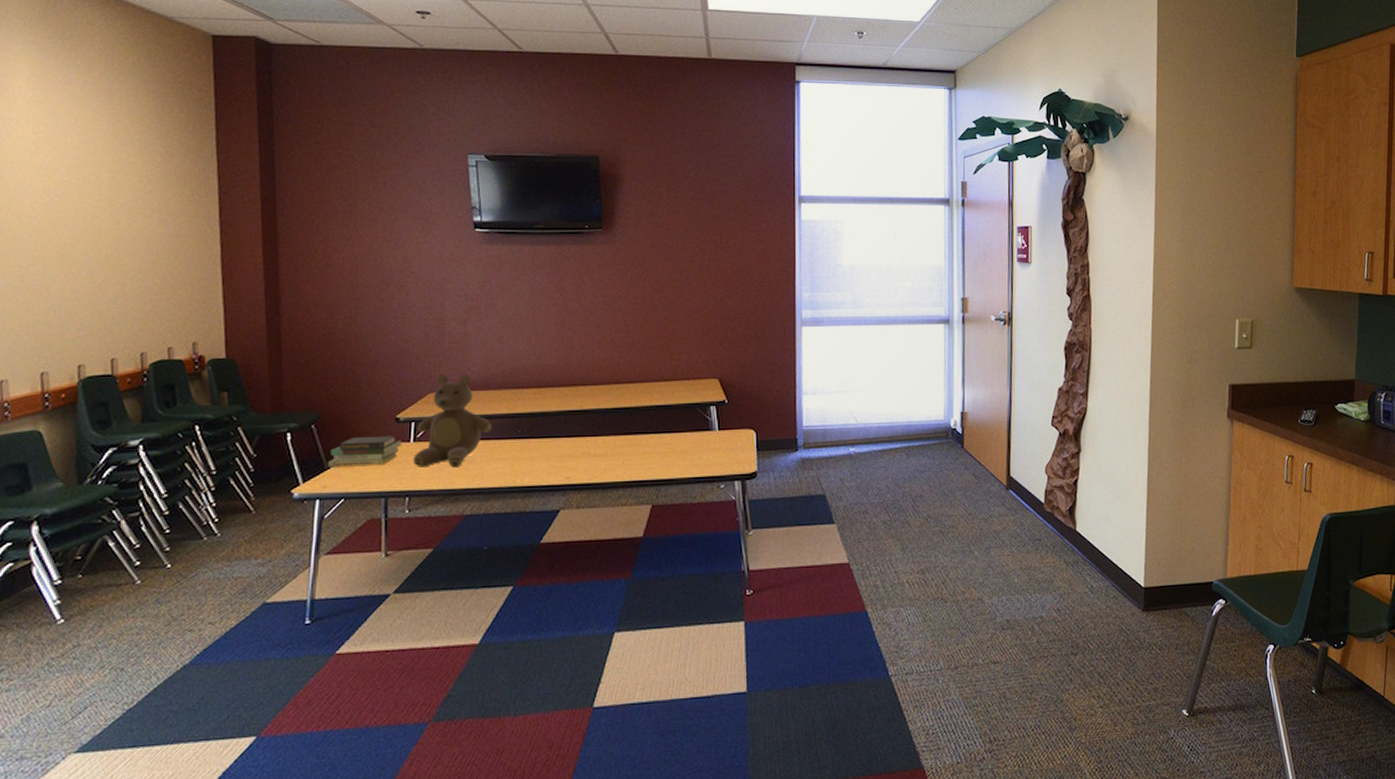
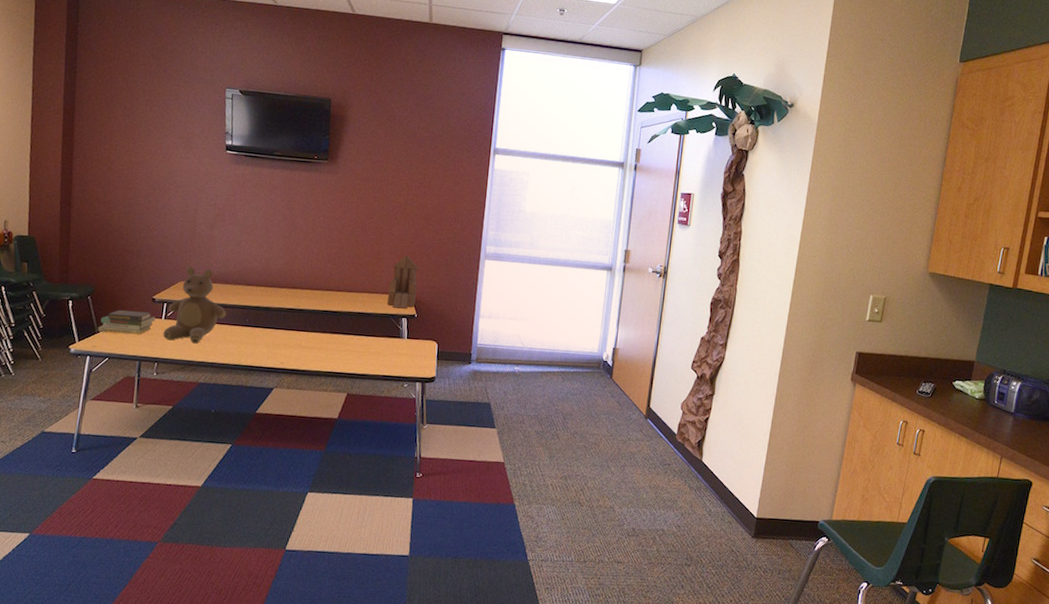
toy blocks: none [689,330,725,395] -> present [387,254,419,309]

